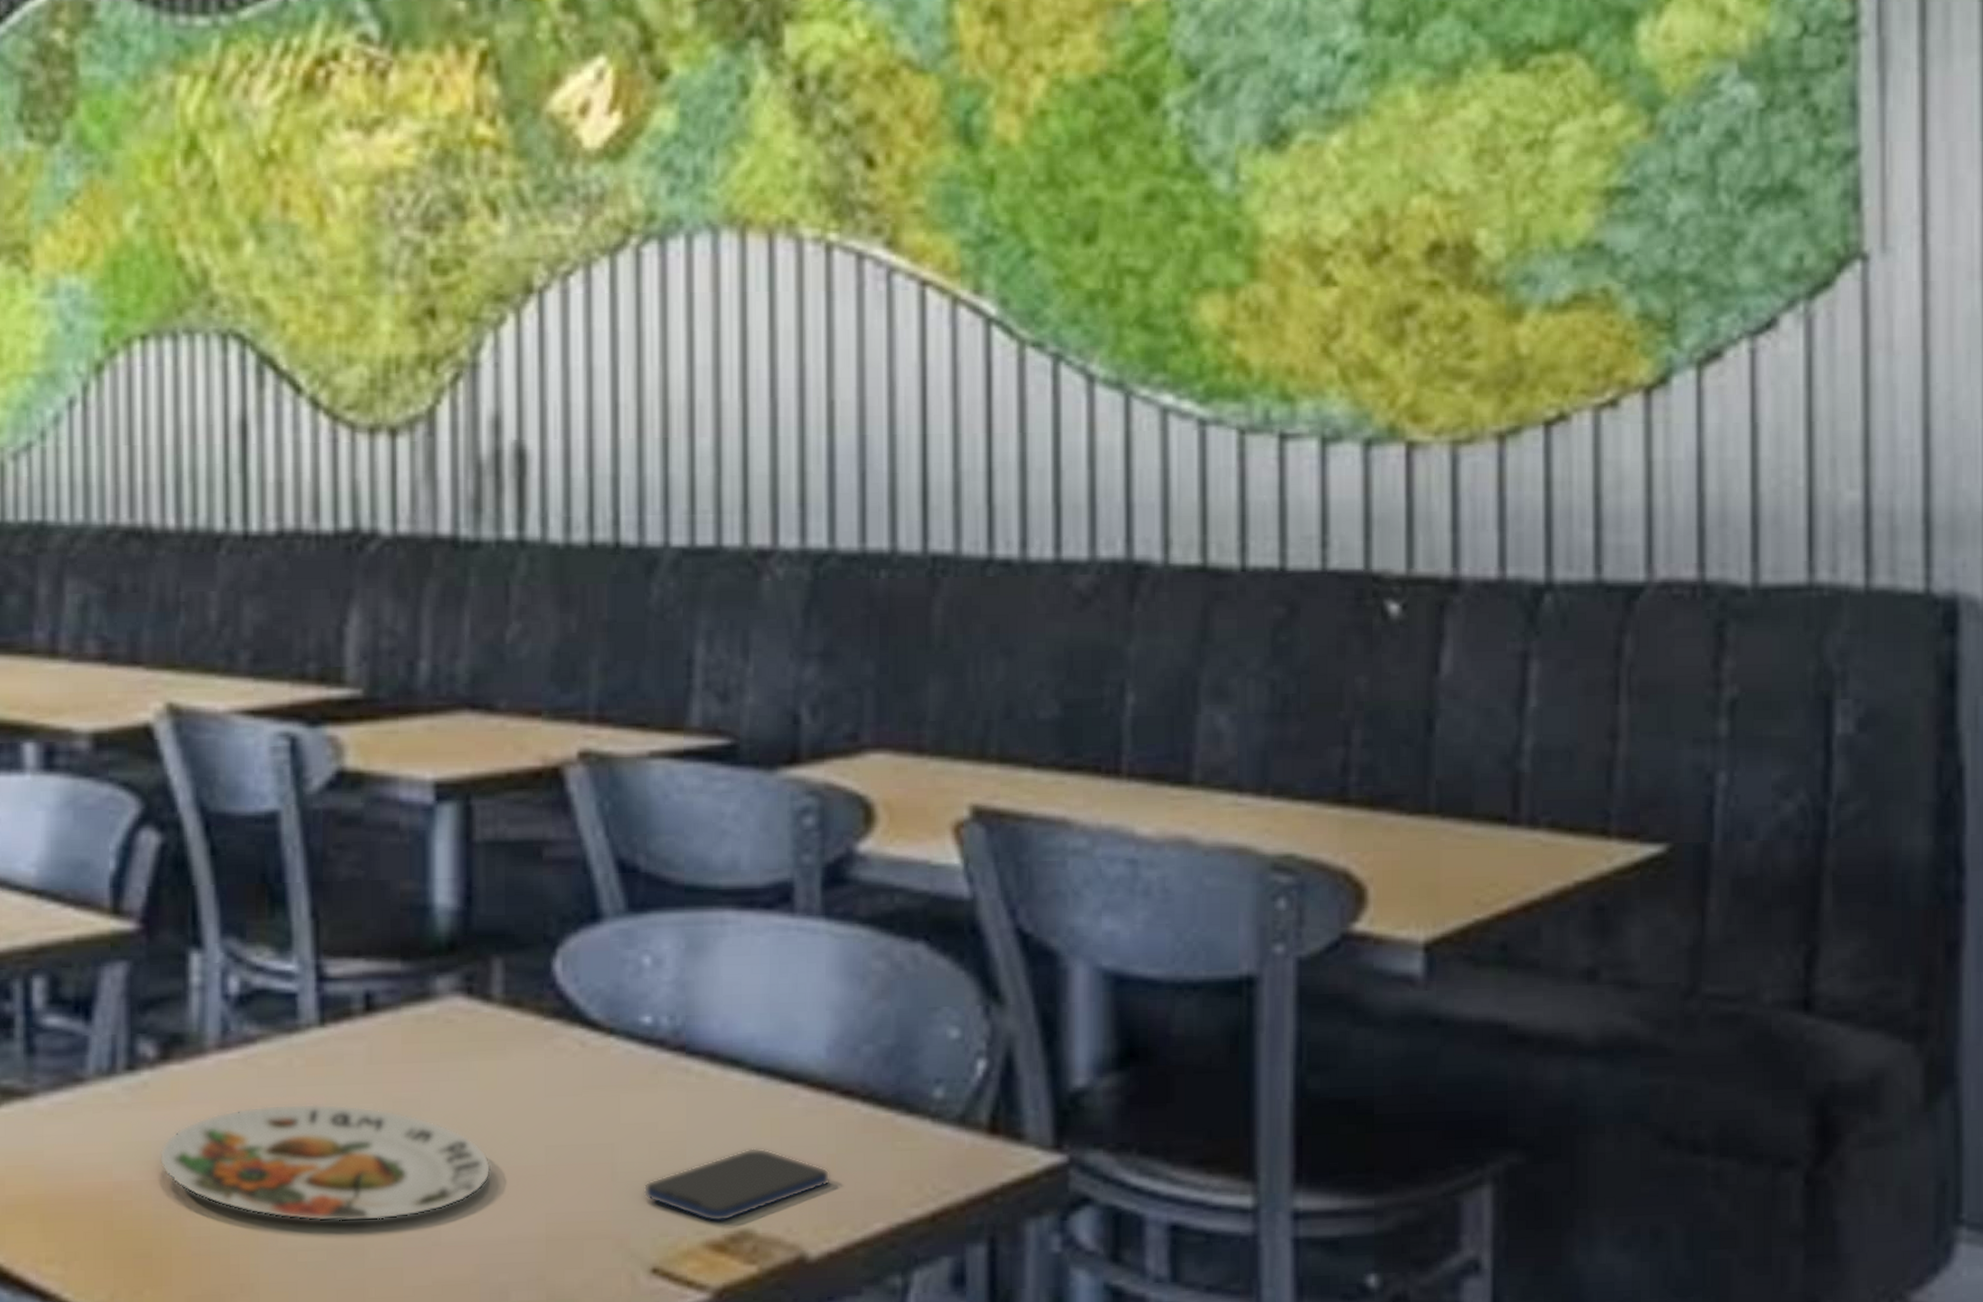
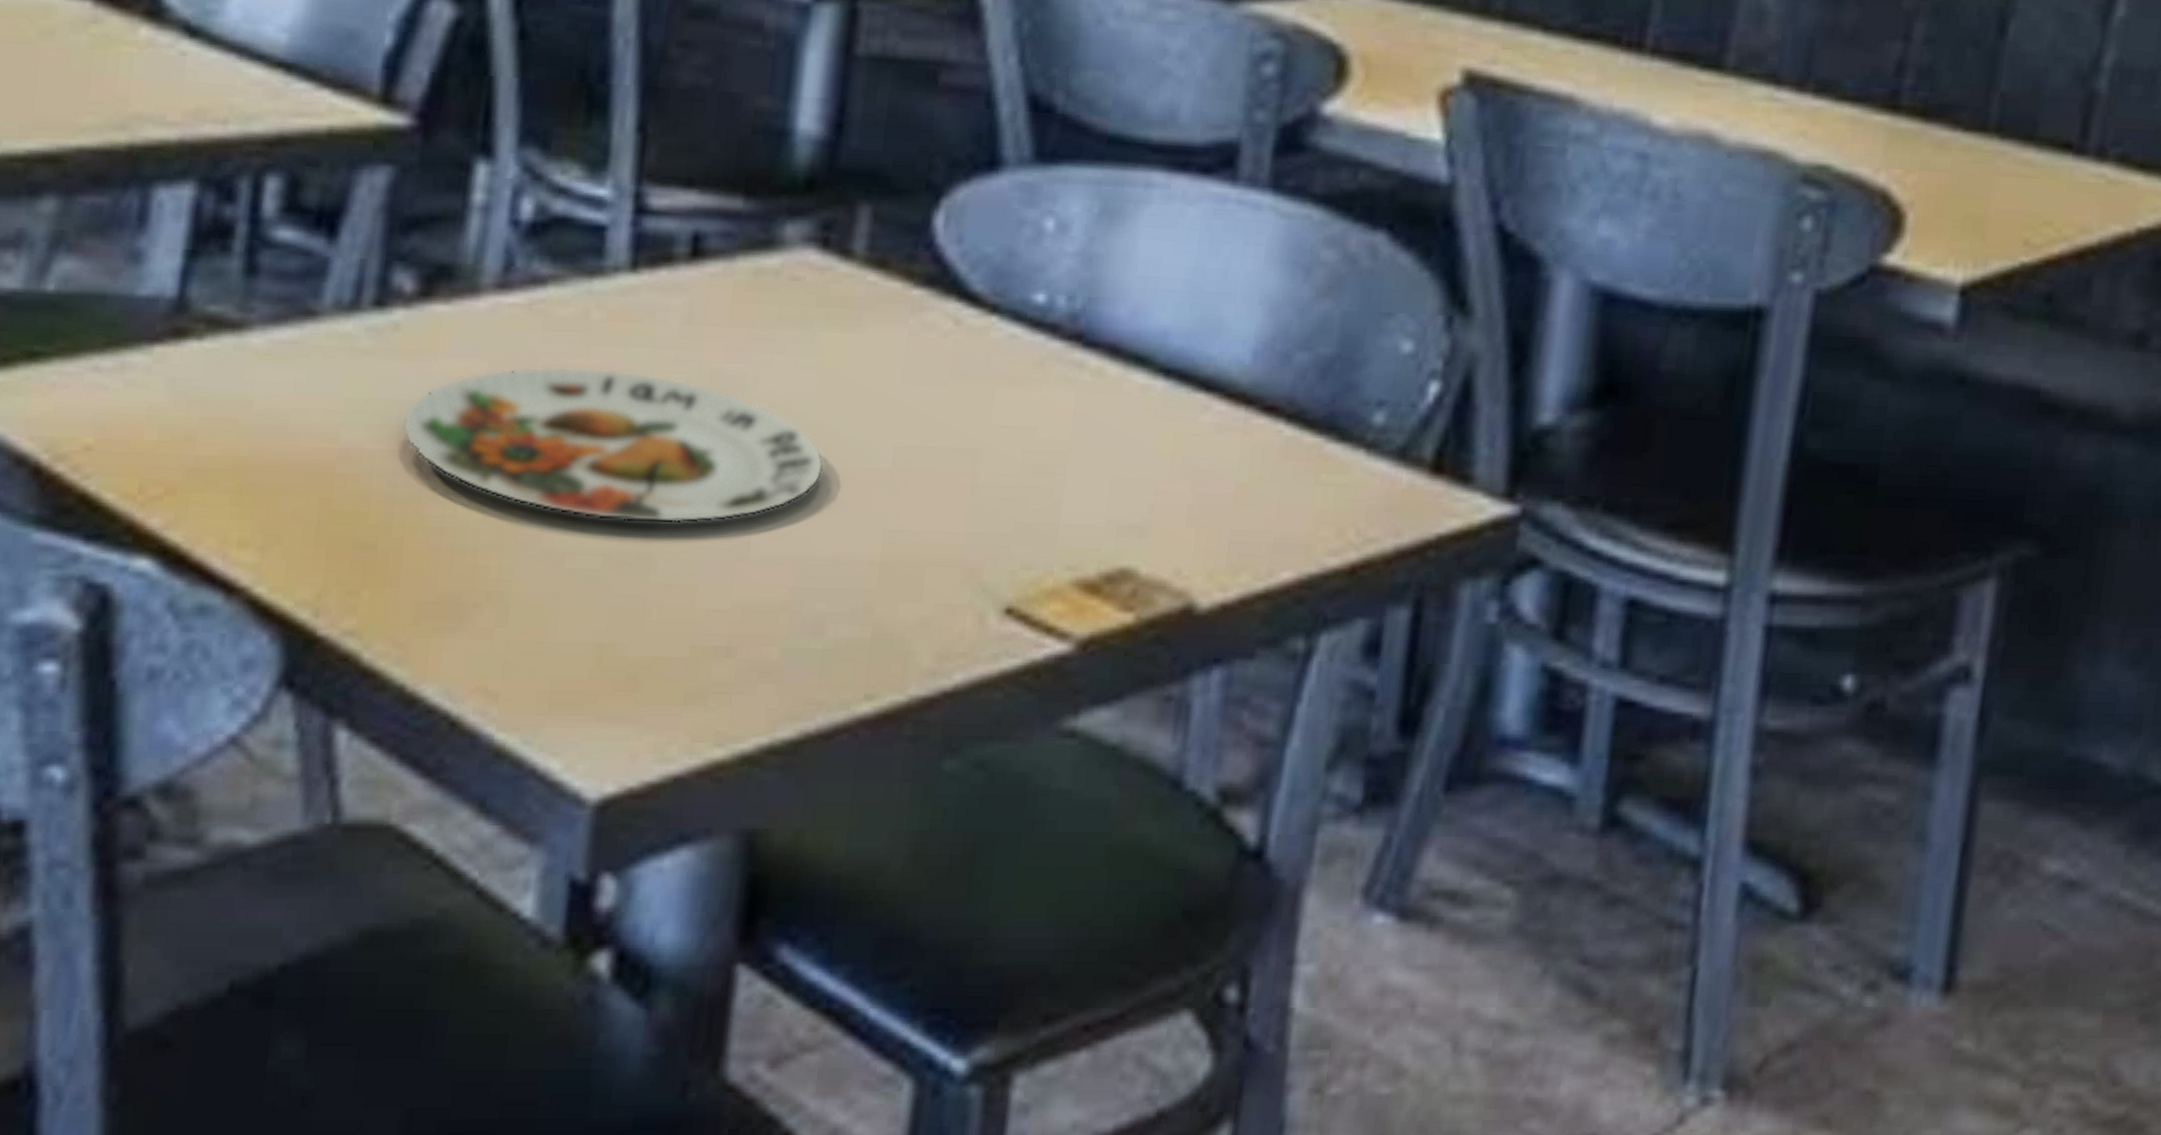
smartphone: present [643,1148,830,1222] -> none [1007,468,1237,556]

